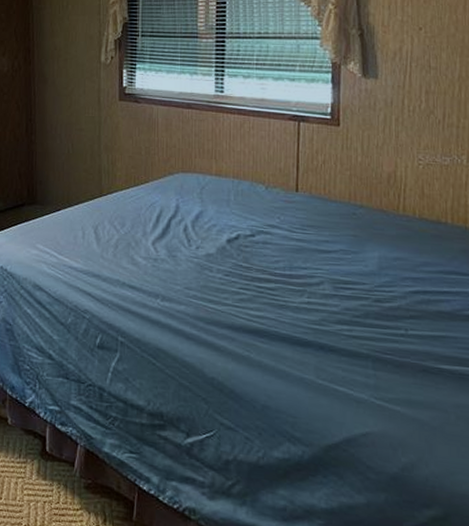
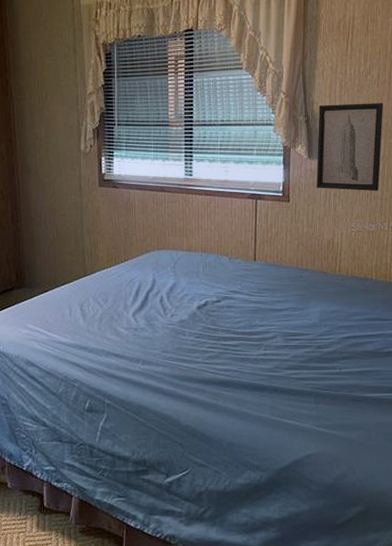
wall art: none [373,15,459,119] -> present [316,103,384,192]

